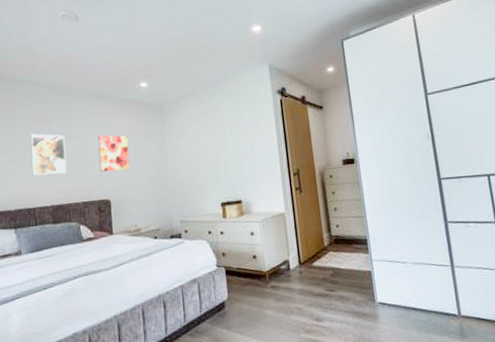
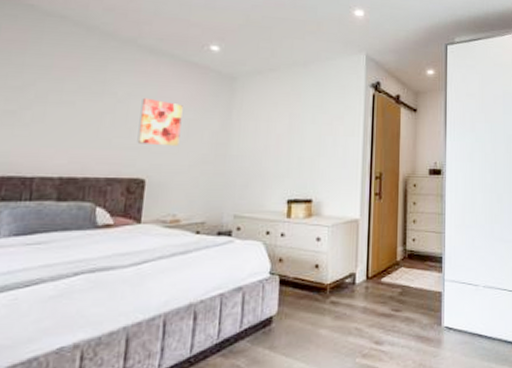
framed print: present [30,133,67,176] -> none [37,81,96,139]

